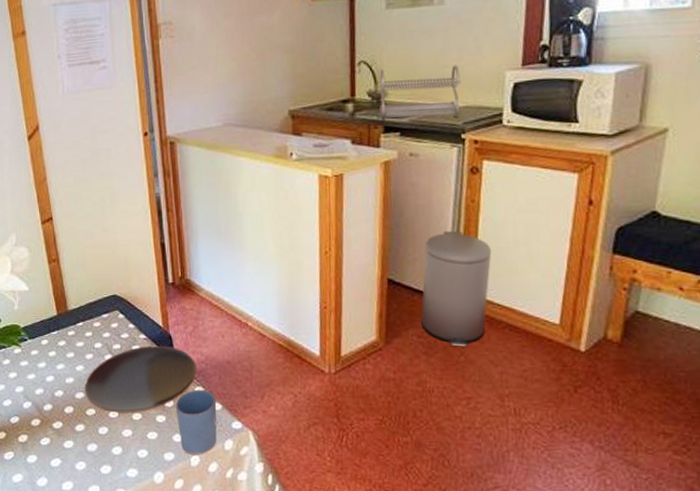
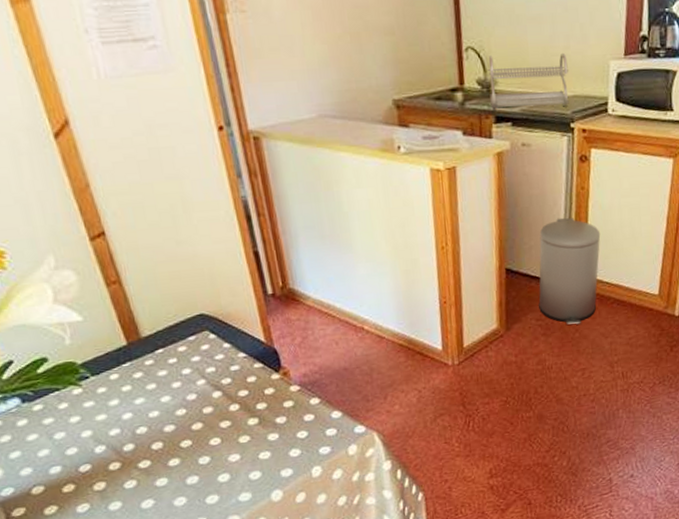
plate: present [85,345,198,413] -> none [174,361,311,440]
mug: present [175,389,217,455] -> none [288,399,339,467]

